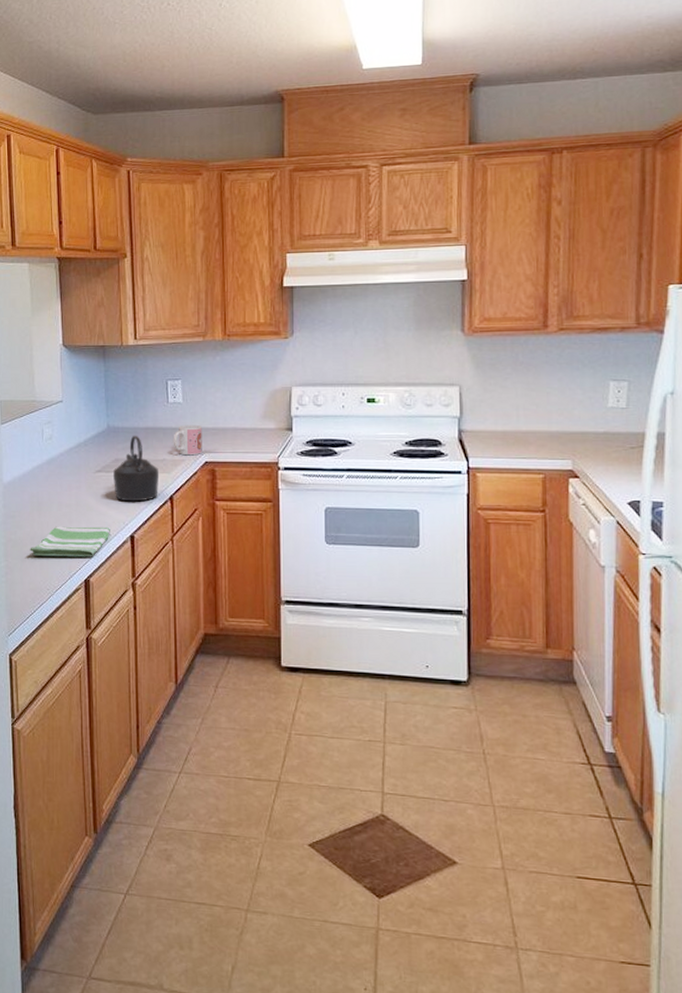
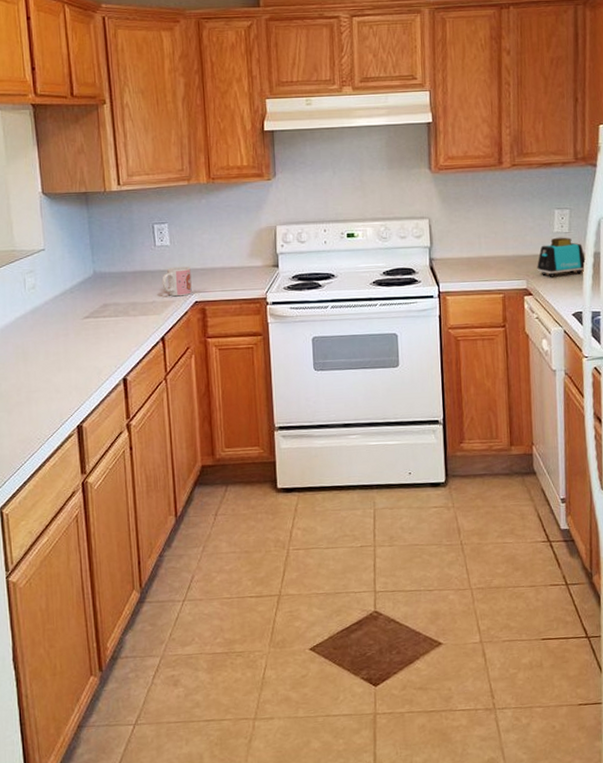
dish towel: present [30,526,110,557] -> none [17,371,102,407]
kettle: present [114,435,160,502] -> none [102,279,150,345]
toaster: none [585,413,648,459] -> present [537,237,587,277]

